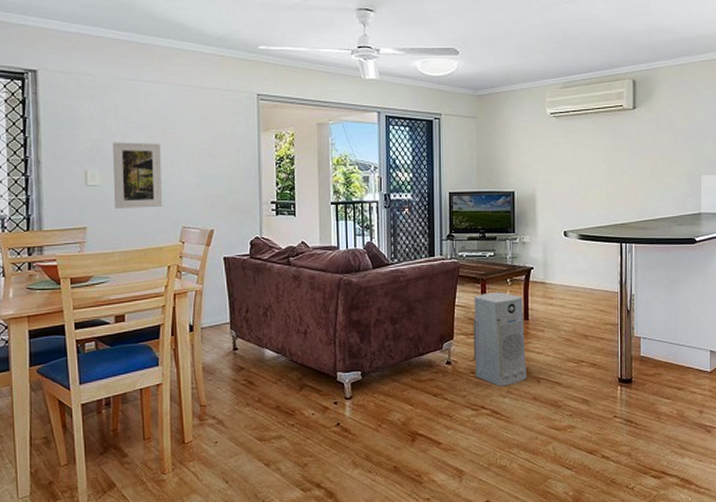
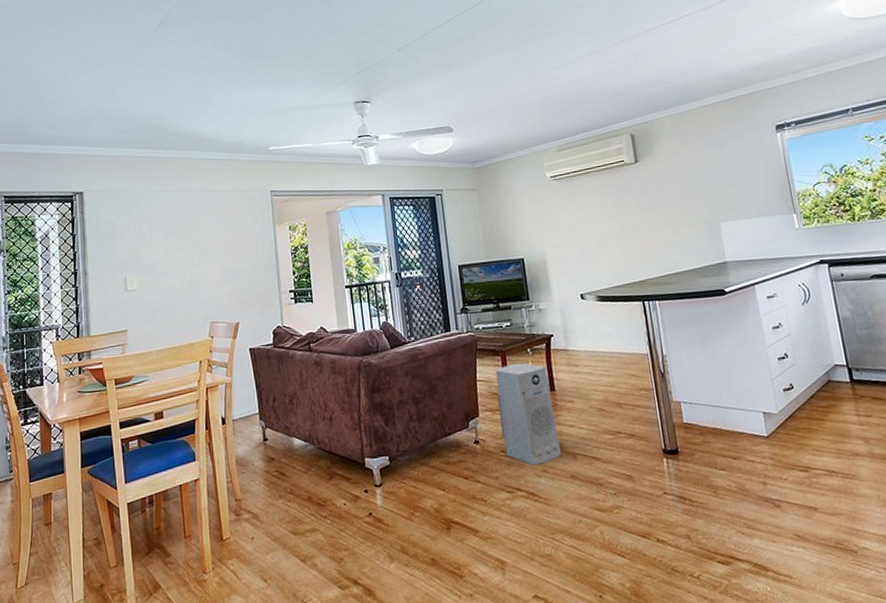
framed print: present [113,142,163,209] -> none [147,245,193,310]

